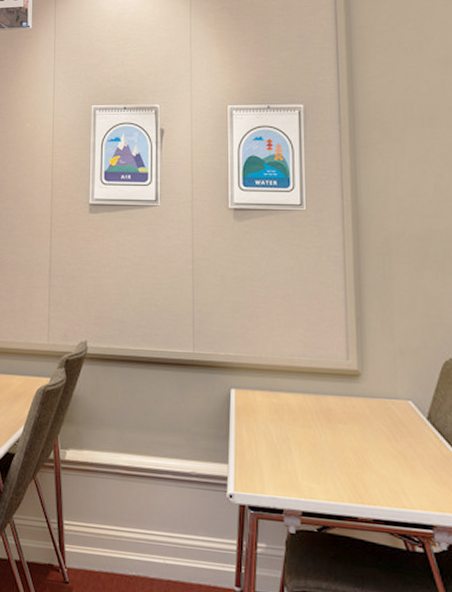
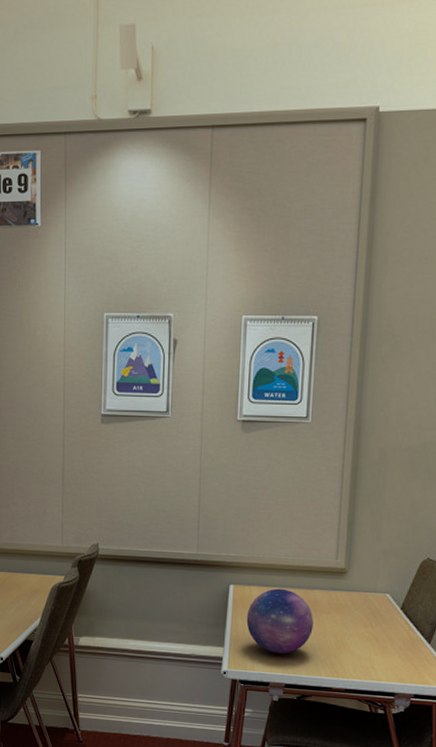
decorative ball: none [252,393,329,474] -> present [246,588,314,654]

